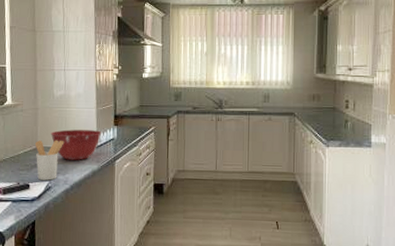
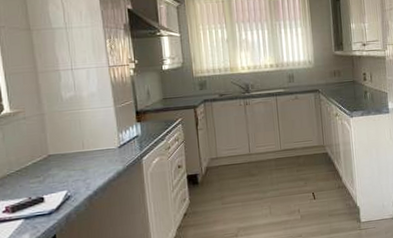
utensil holder: present [35,140,64,181] -> none [46,145,81,191]
mixing bowl: present [50,129,102,160] -> none [63,129,124,165]

